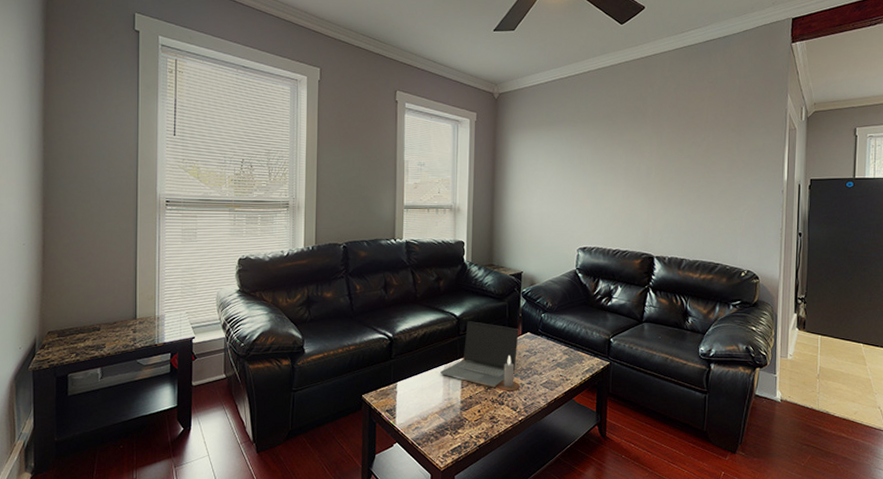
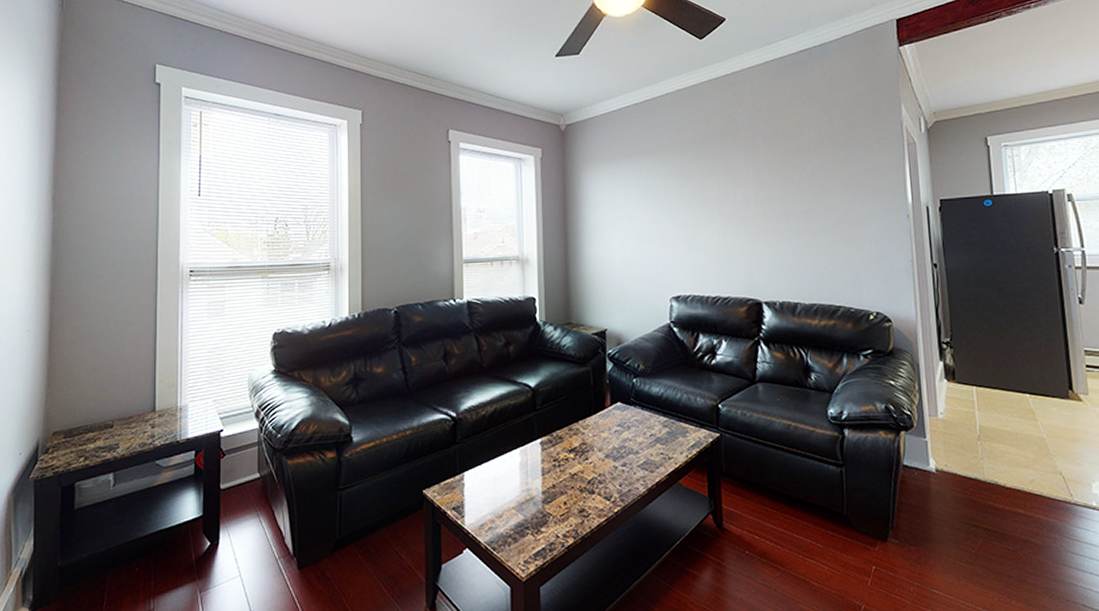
laptop: present [440,321,519,388] -> none [515,392,607,473]
candle: present [498,356,520,391] -> none [586,432,612,477]

